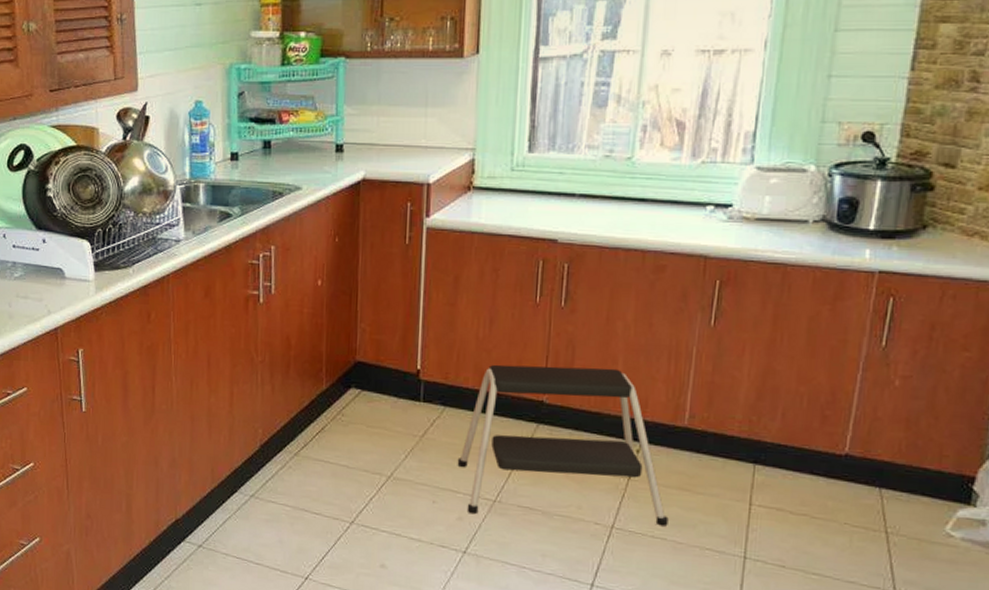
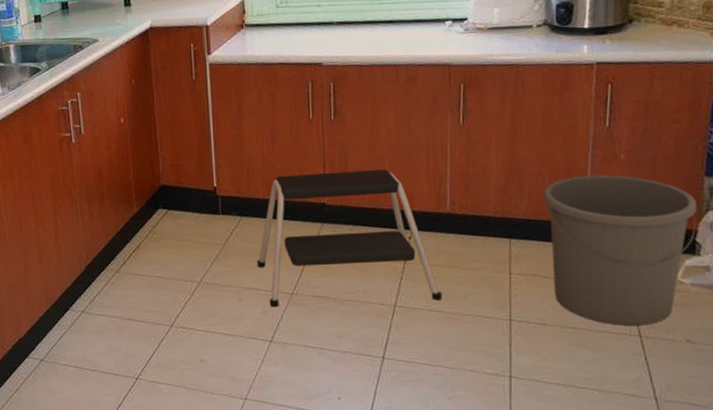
bucket: none [798,400,979,581] -> present [543,174,697,326]

